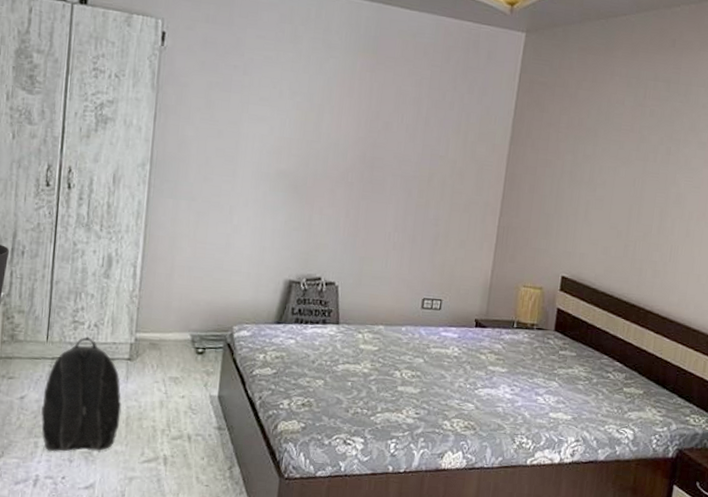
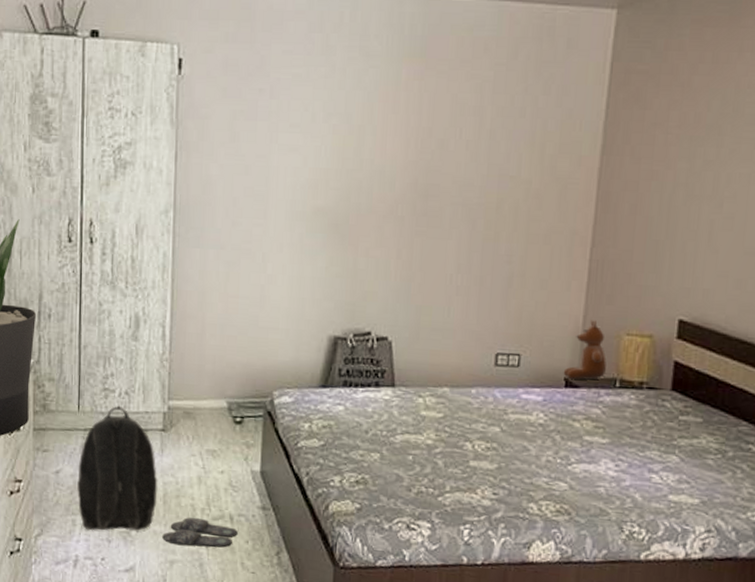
slippers: none [123,437,195,464] -> present [162,517,238,548]
teddy bear: none [474,274,508,322] -> present [563,320,607,380]

